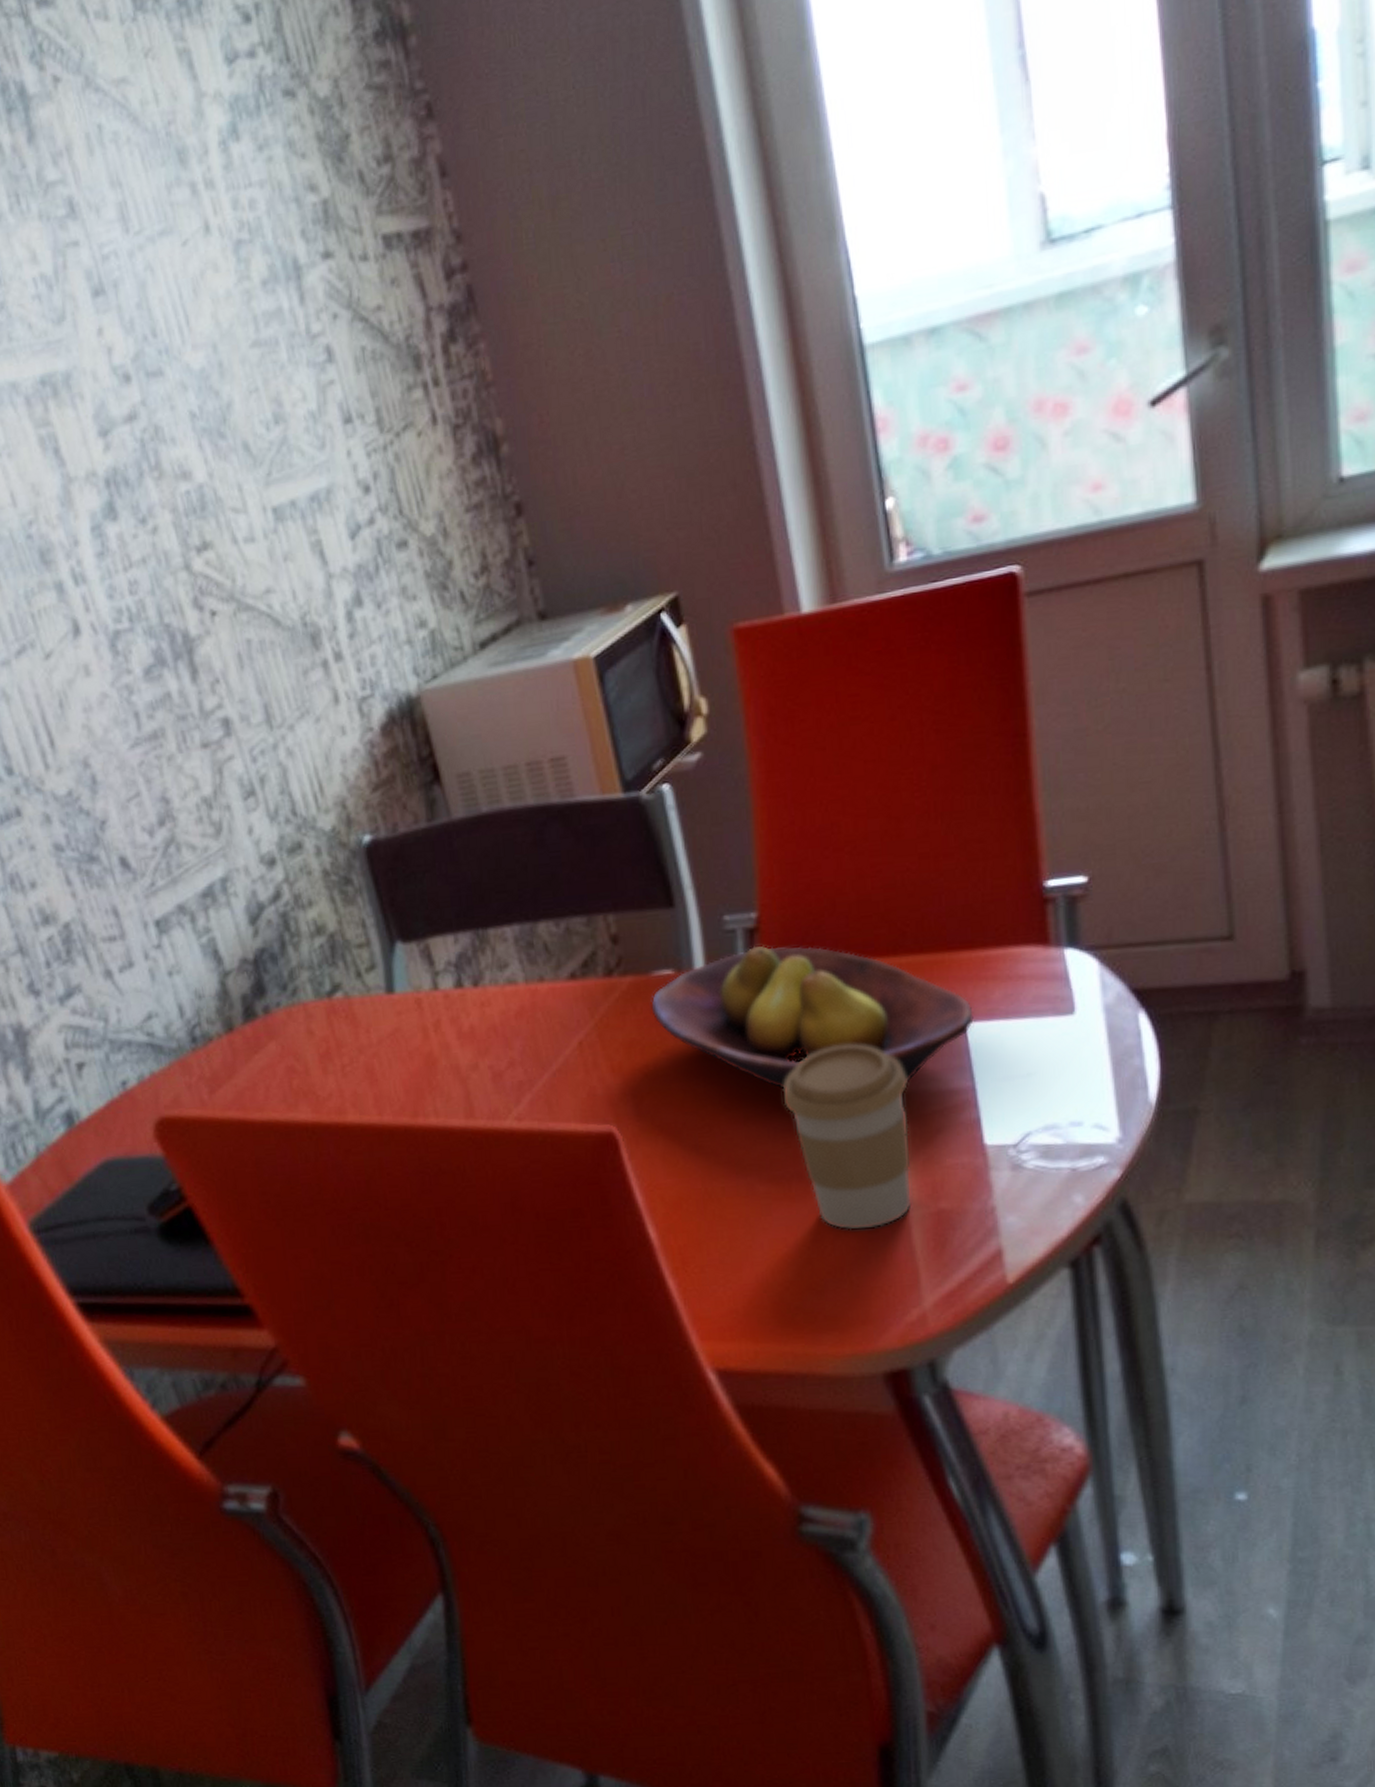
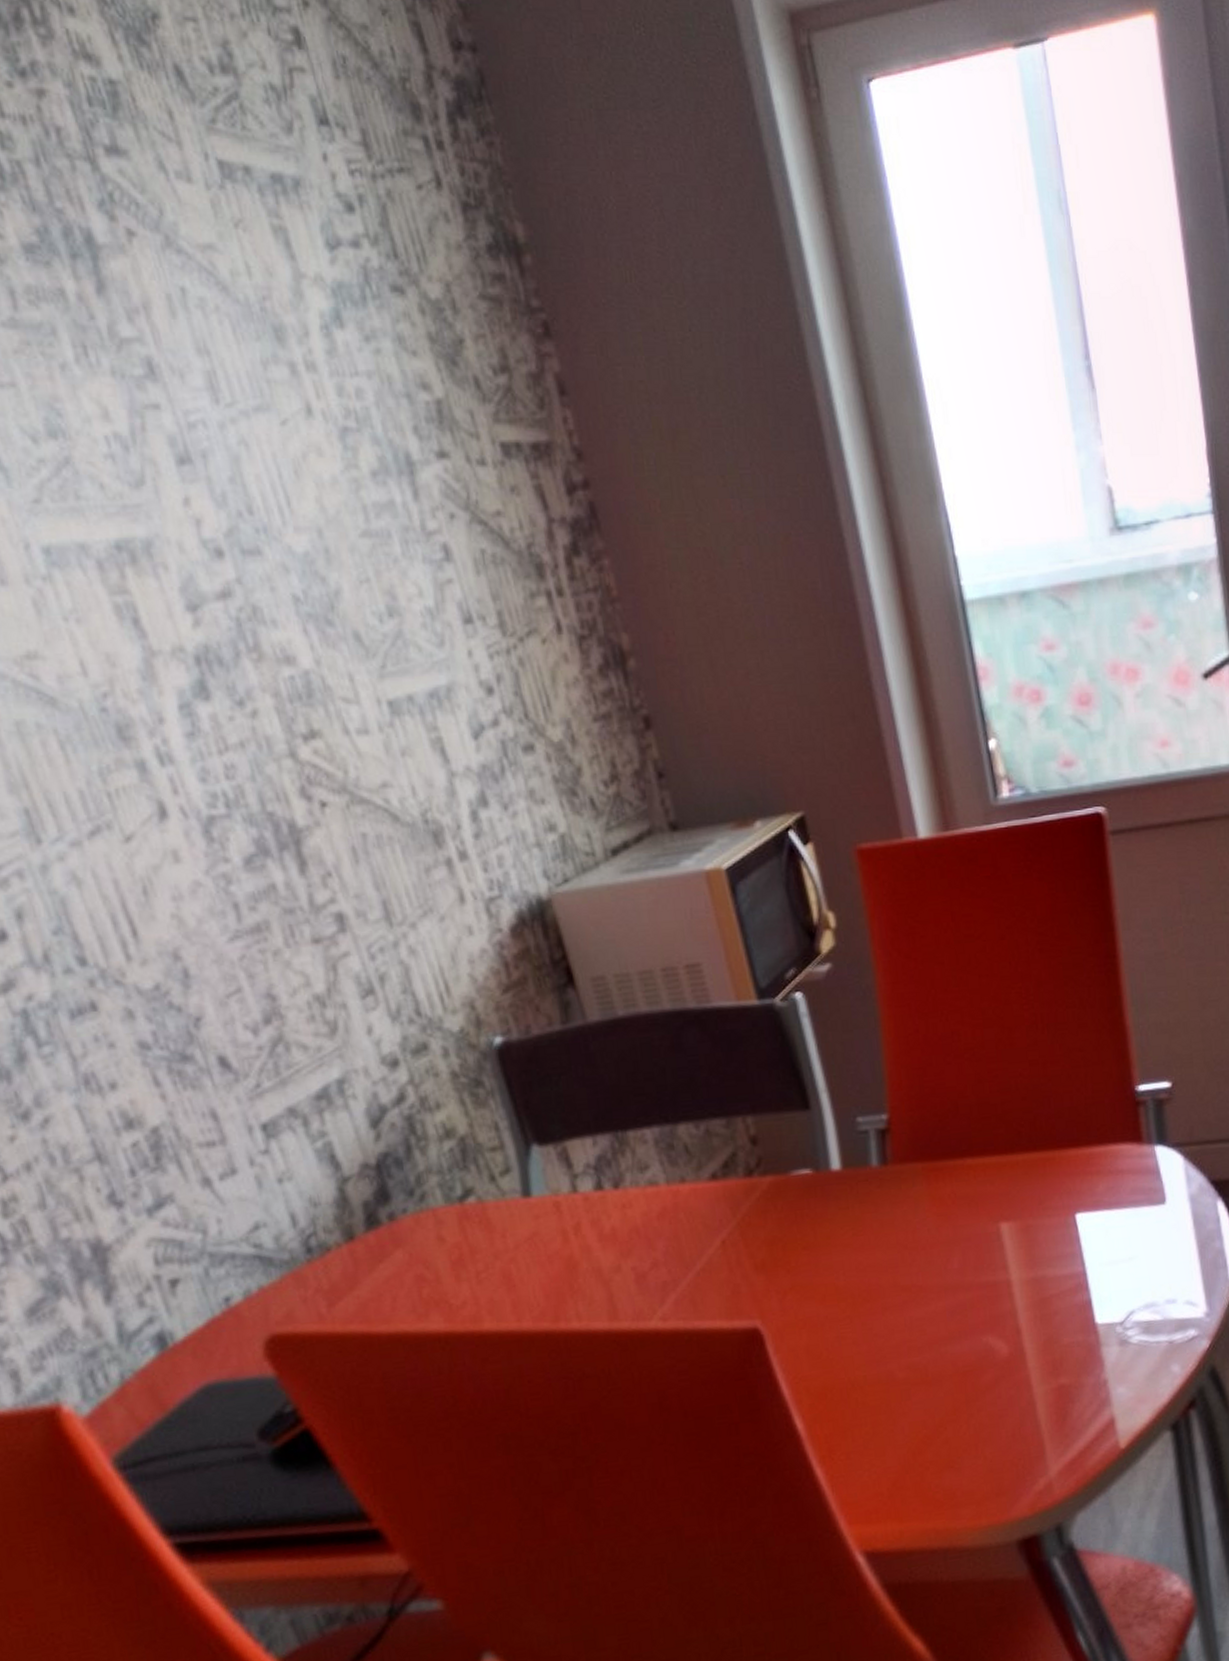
fruit bowl: present [651,945,974,1090] -> none [790,1145,1082,1281]
coffee cup: present [782,1044,912,1230] -> none [916,1235,1036,1410]

